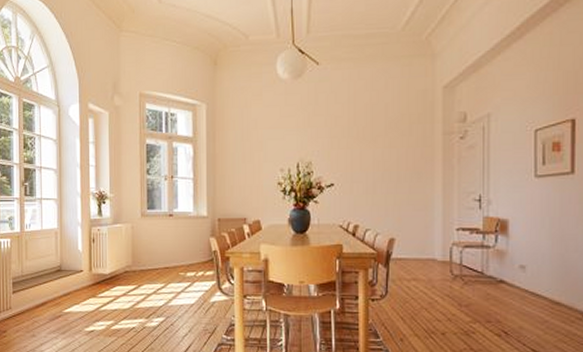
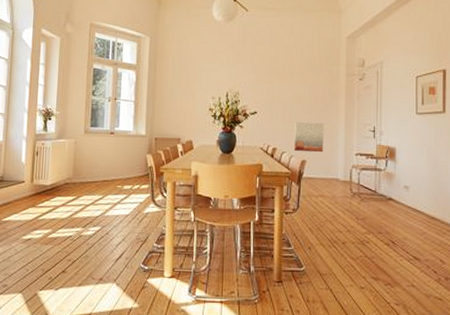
wall art: none [380,193,416,229] -> present [294,122,324,153]

